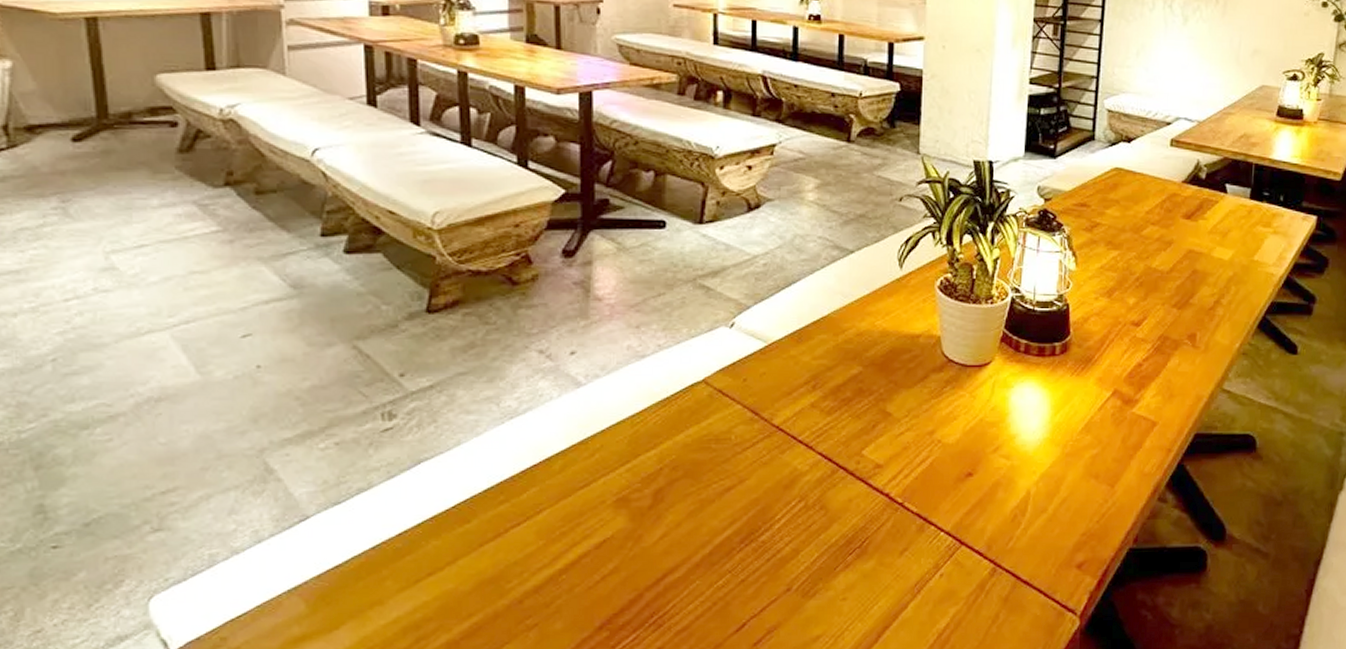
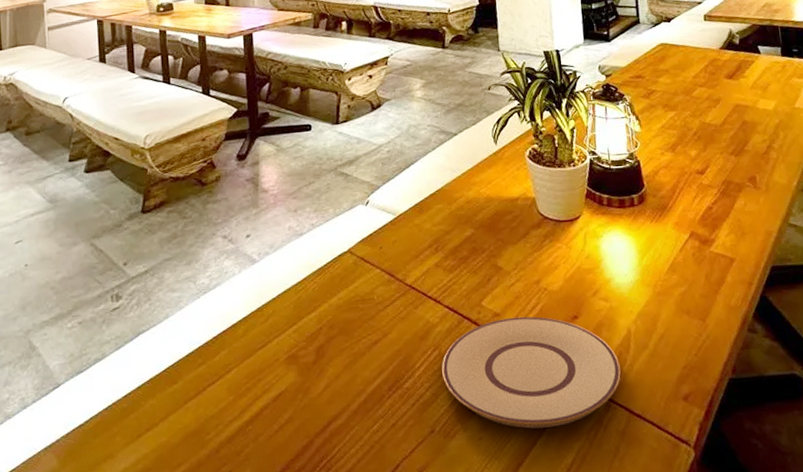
plate: none [807,470,1013,591] -> present [442,316,621,429]

